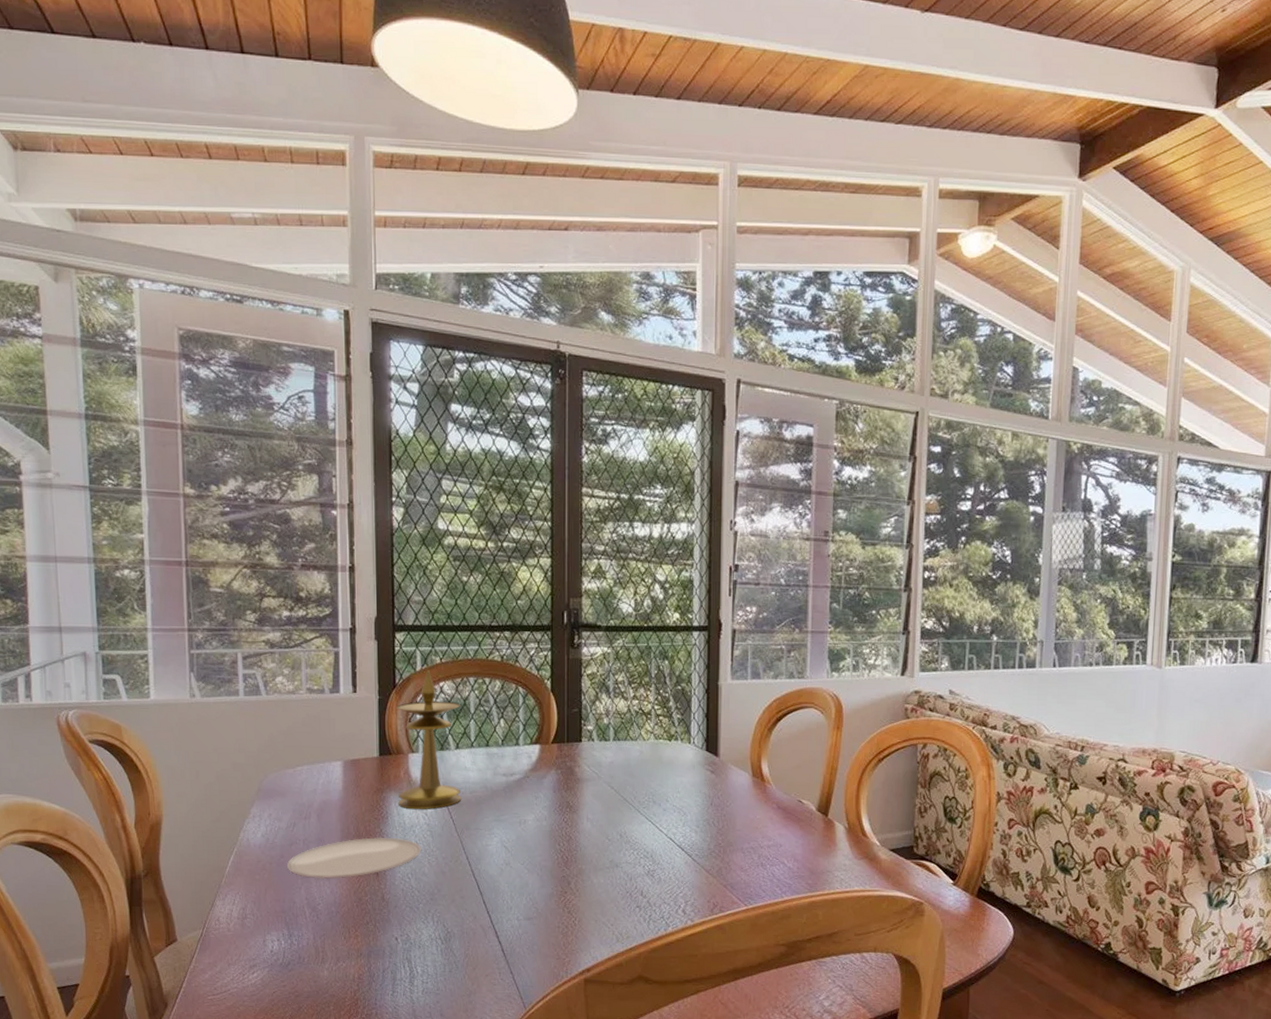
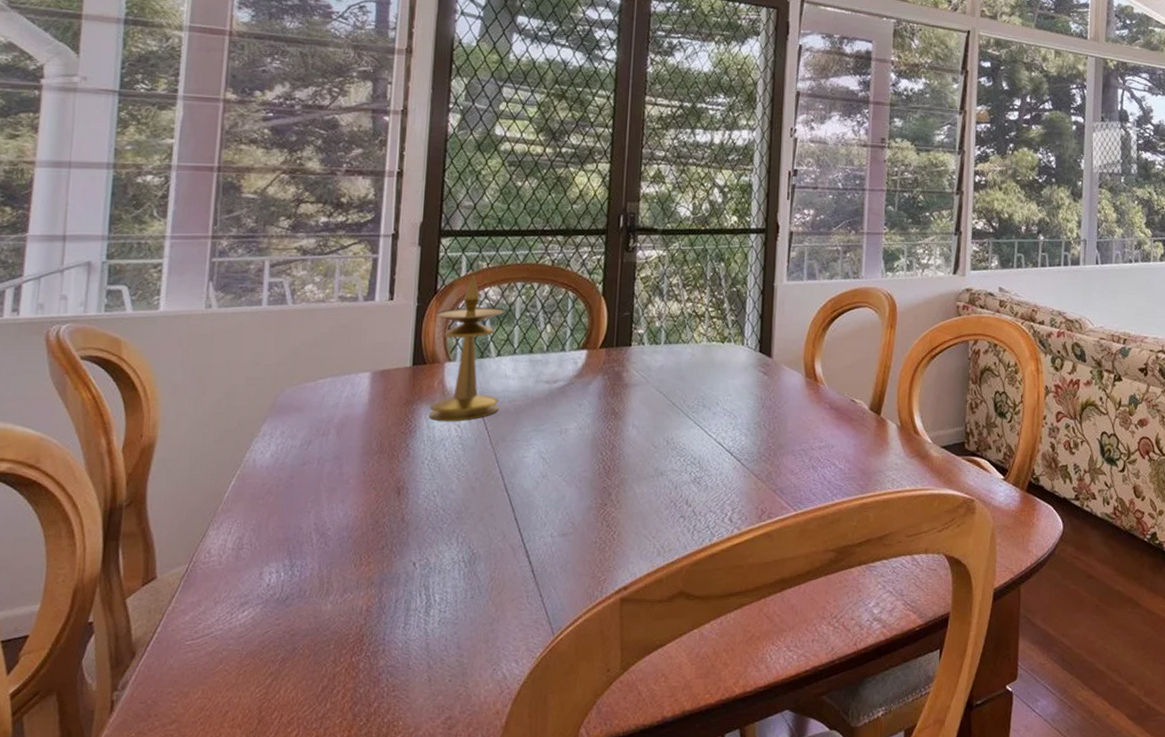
plate: present [286,837,421,879] -> none [295,453,451,501]

